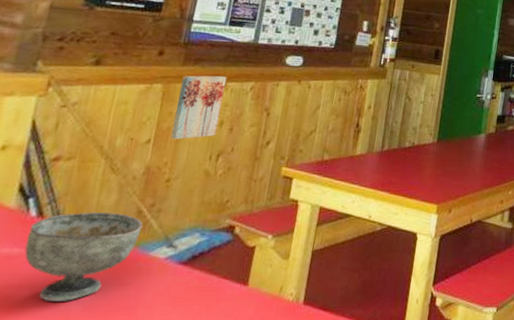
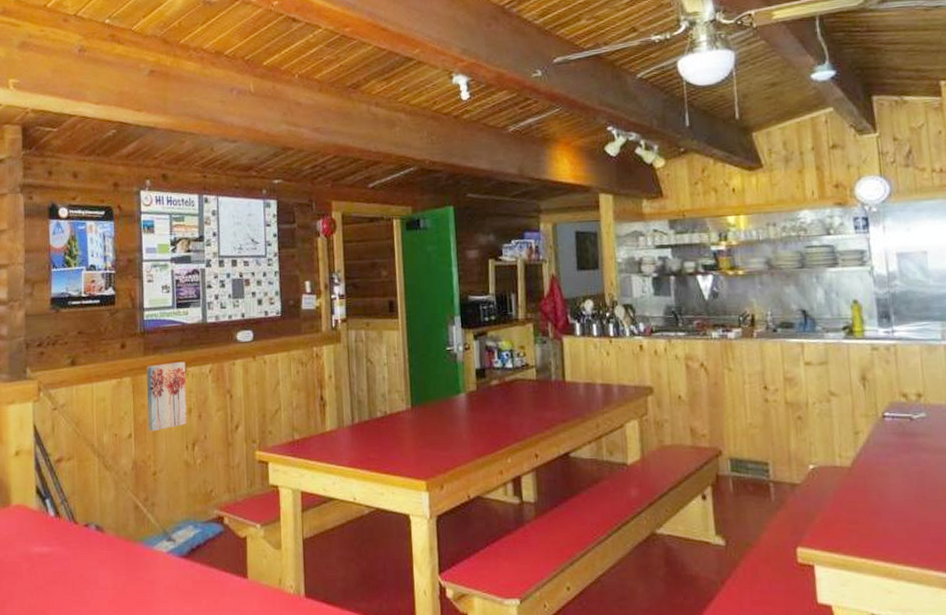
bowl: present [24,212,143,301] -> none [51,509,141,596]

